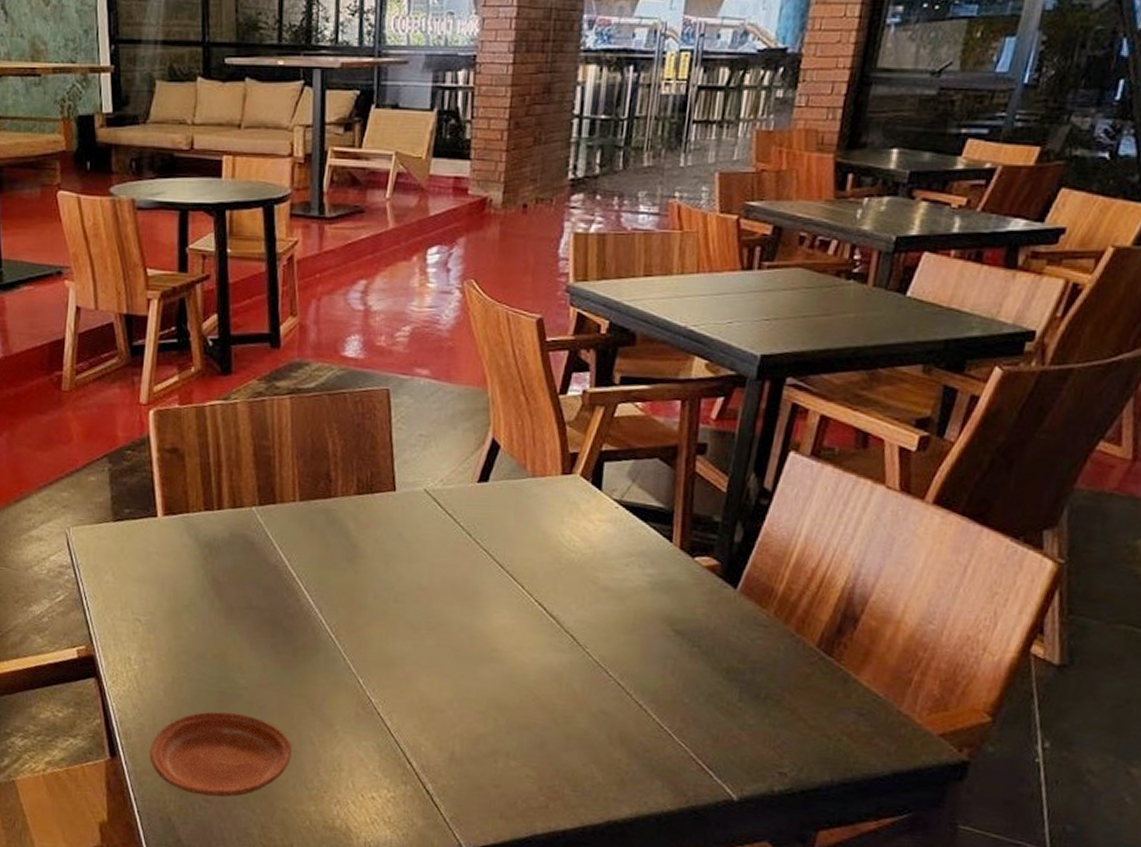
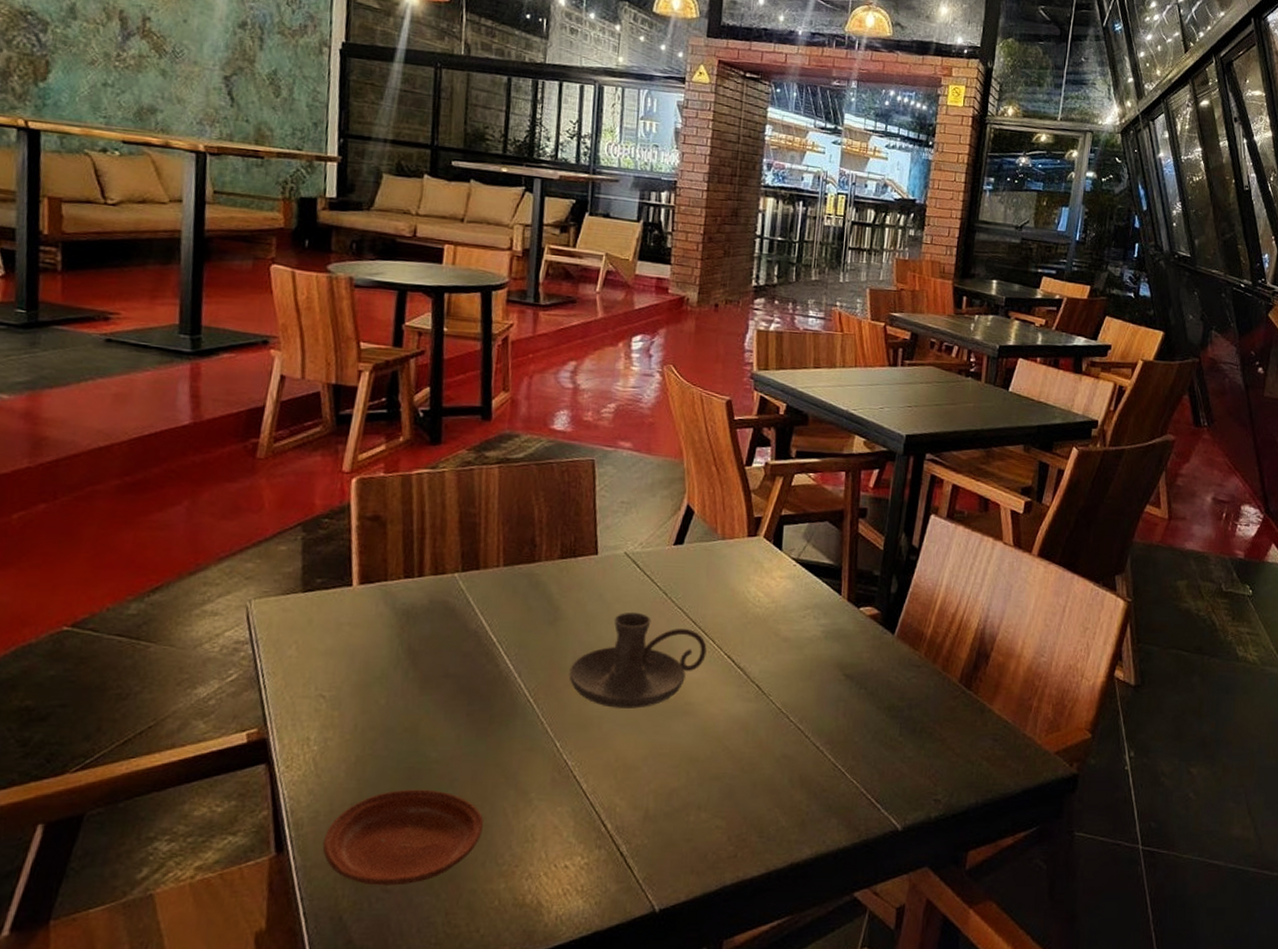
candle holder: none [369,552,515,651] -> present [569,611,707,709]

